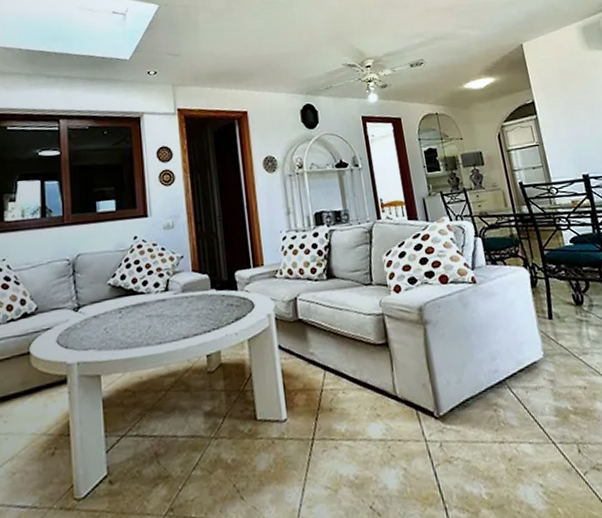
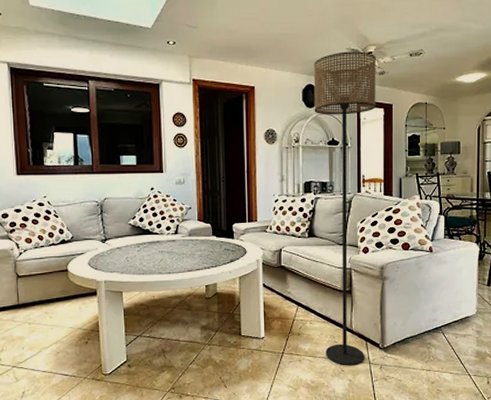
floor lamp: none [309,66,419,448] -> present [313,51,376,366]

